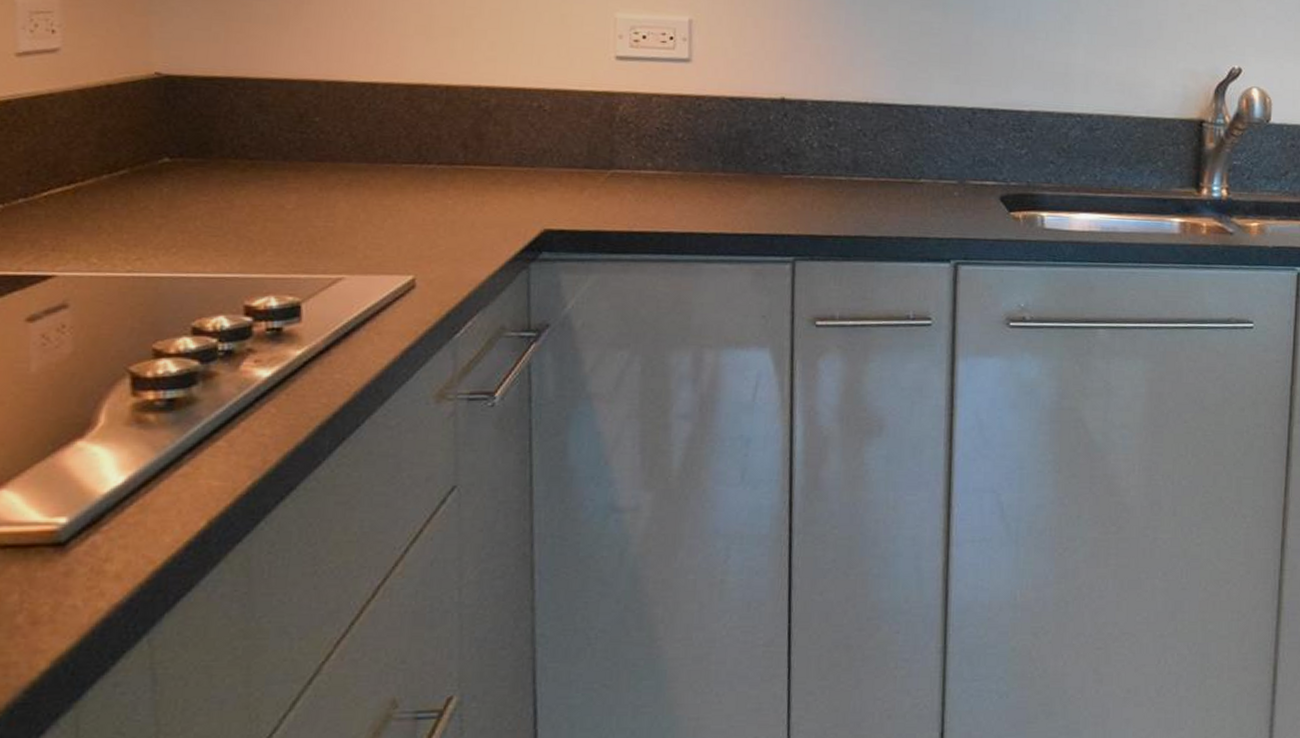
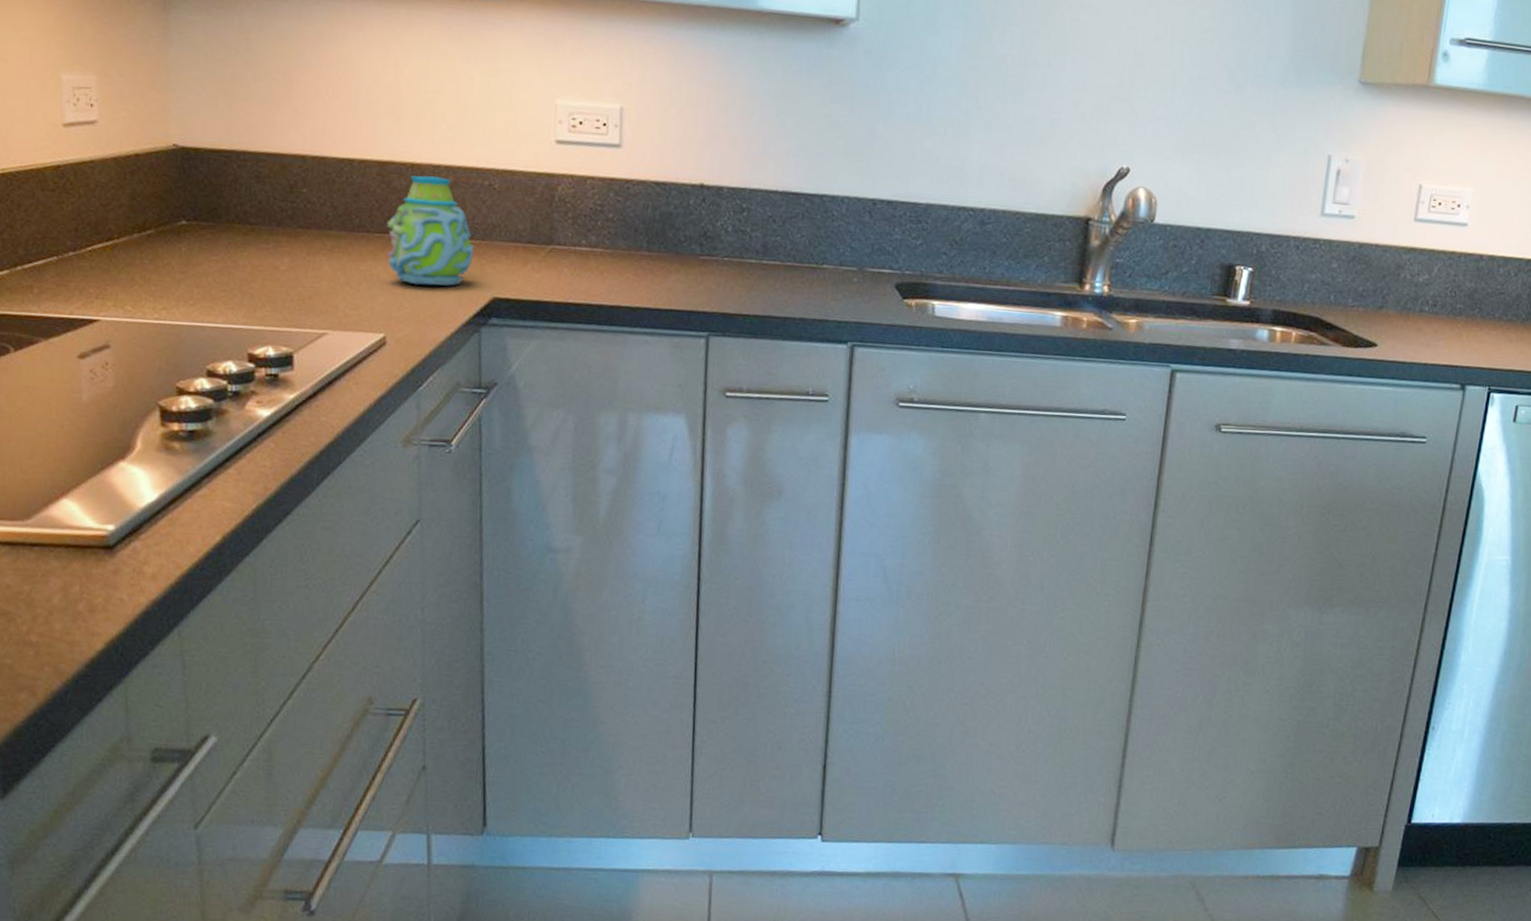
mug: none [416,98,521,220] -> present [386,175,474,286]

